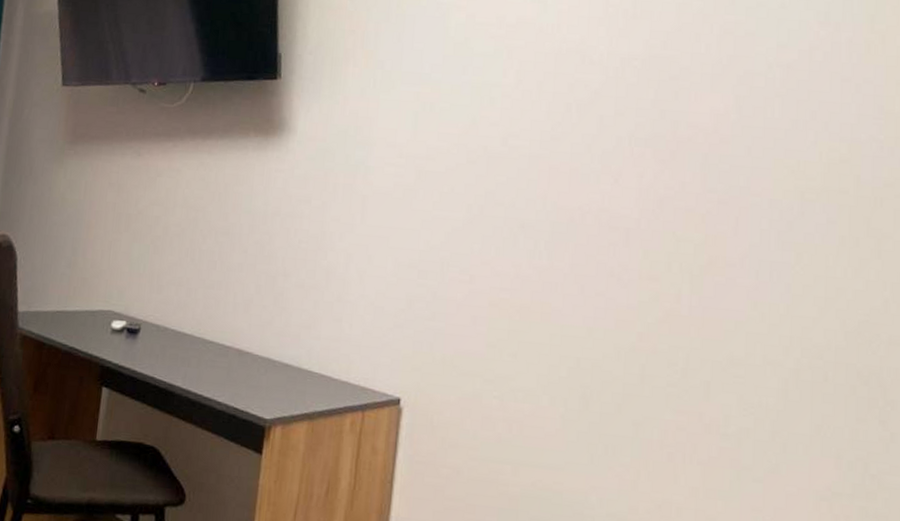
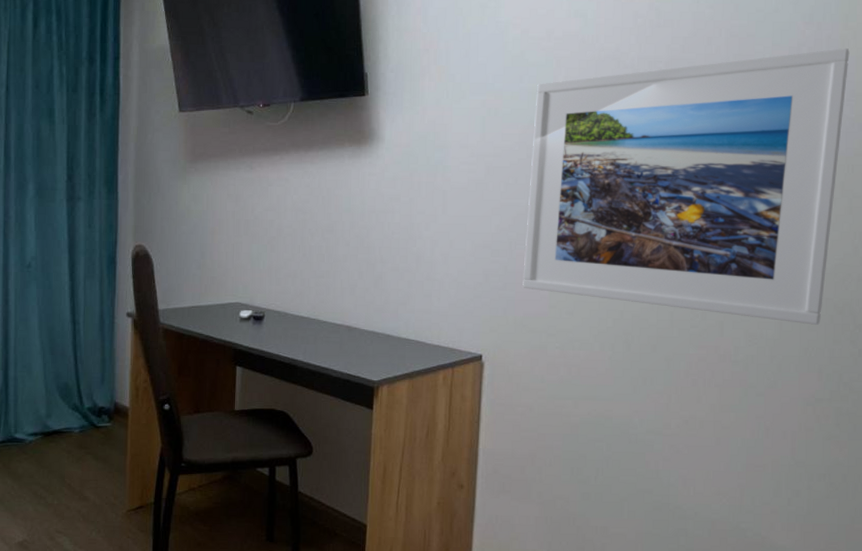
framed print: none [455,55,877,397] -> present [523,48,850,325]

